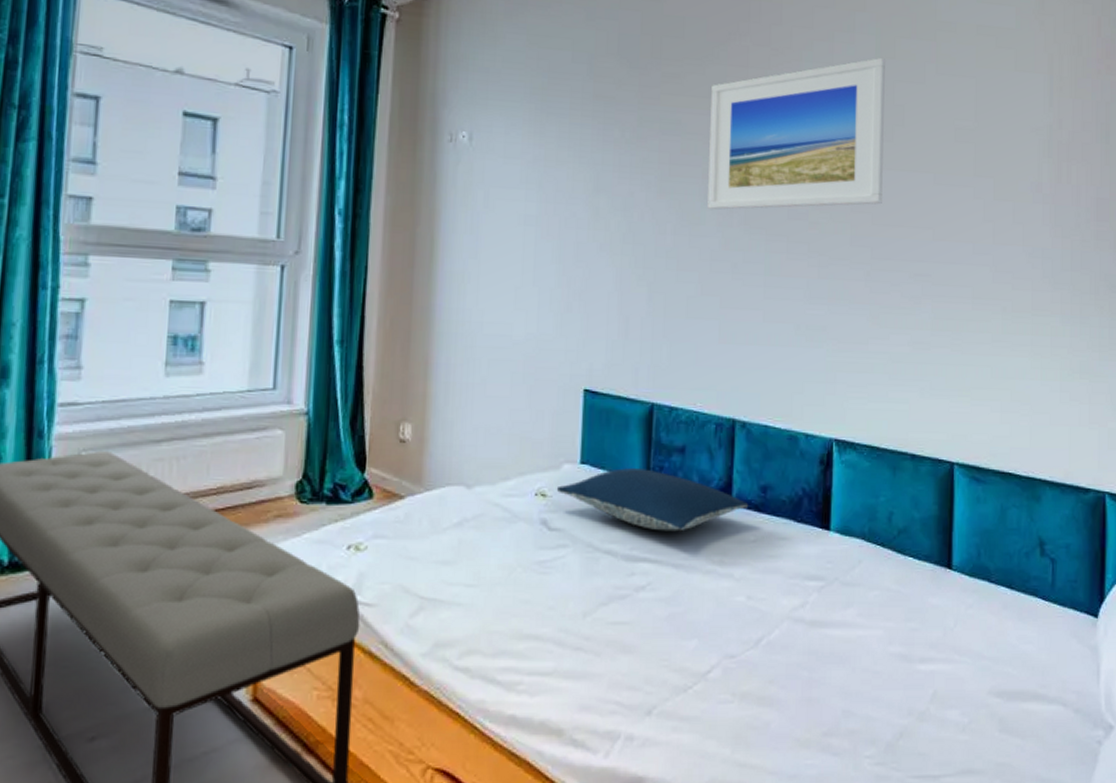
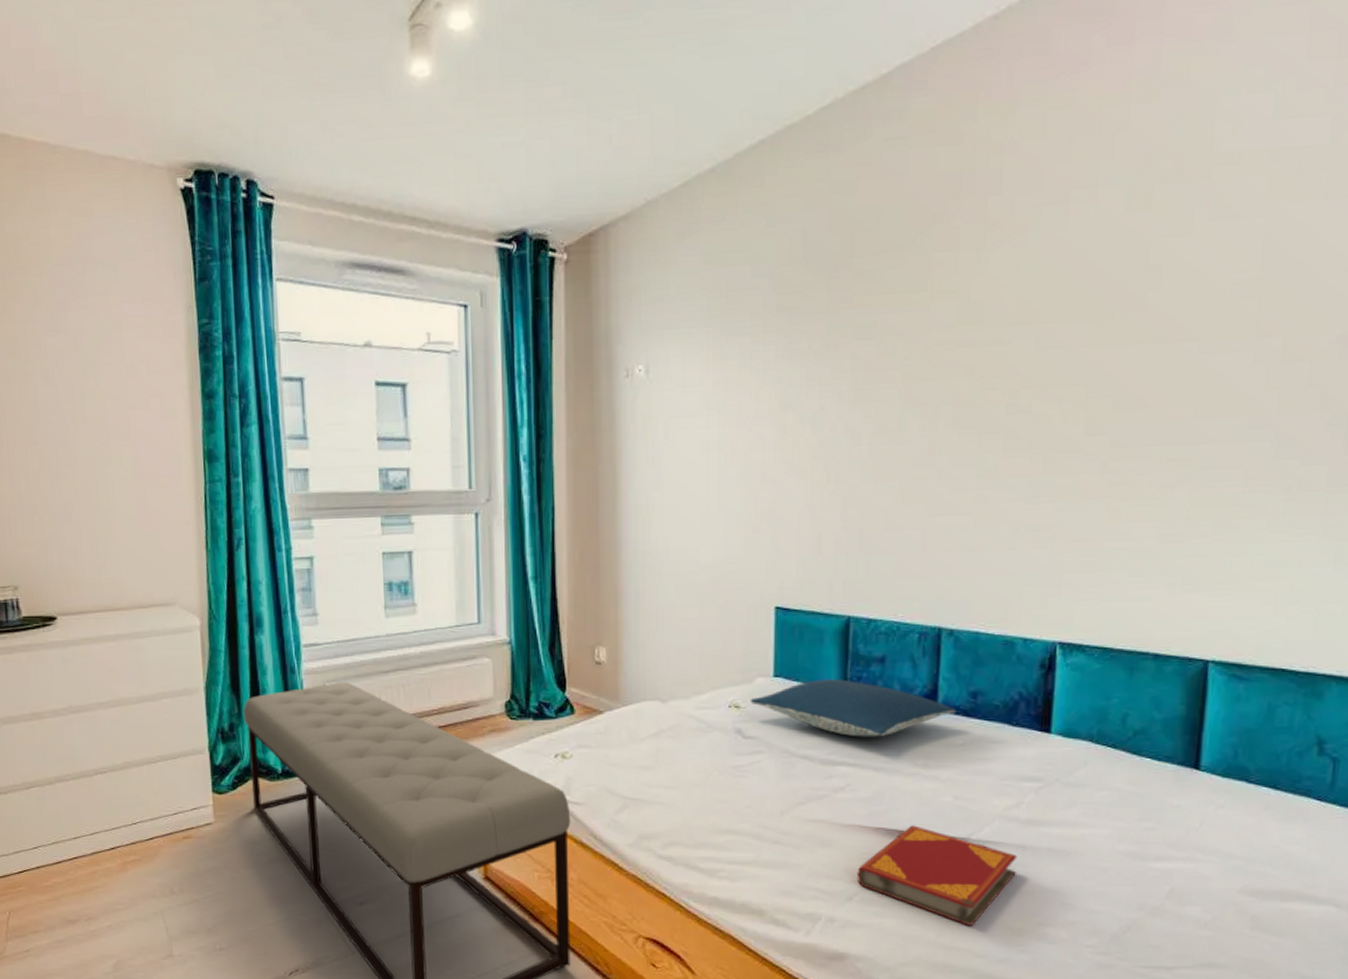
hardback book: none [656,628,803,740] -> present [856,825,1017,927]
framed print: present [708,58,885,210] -> none [909,212,1138,413]

